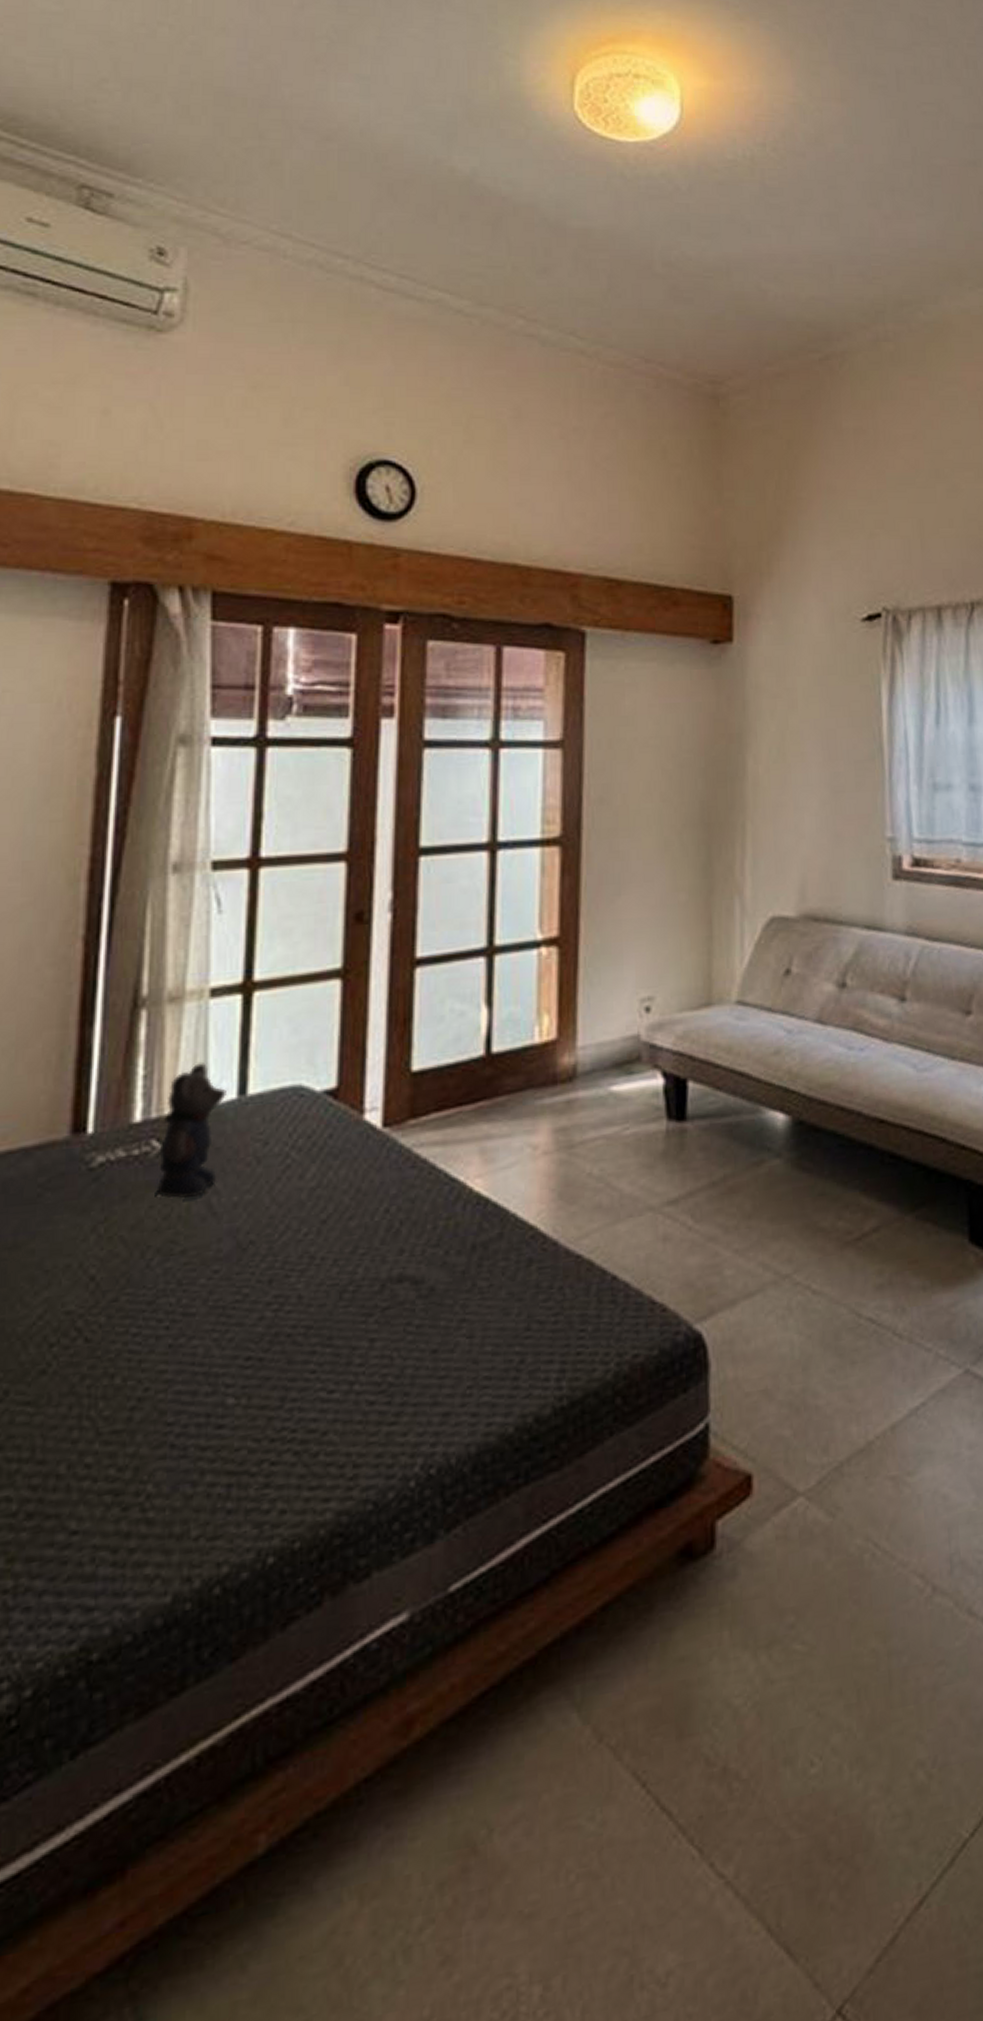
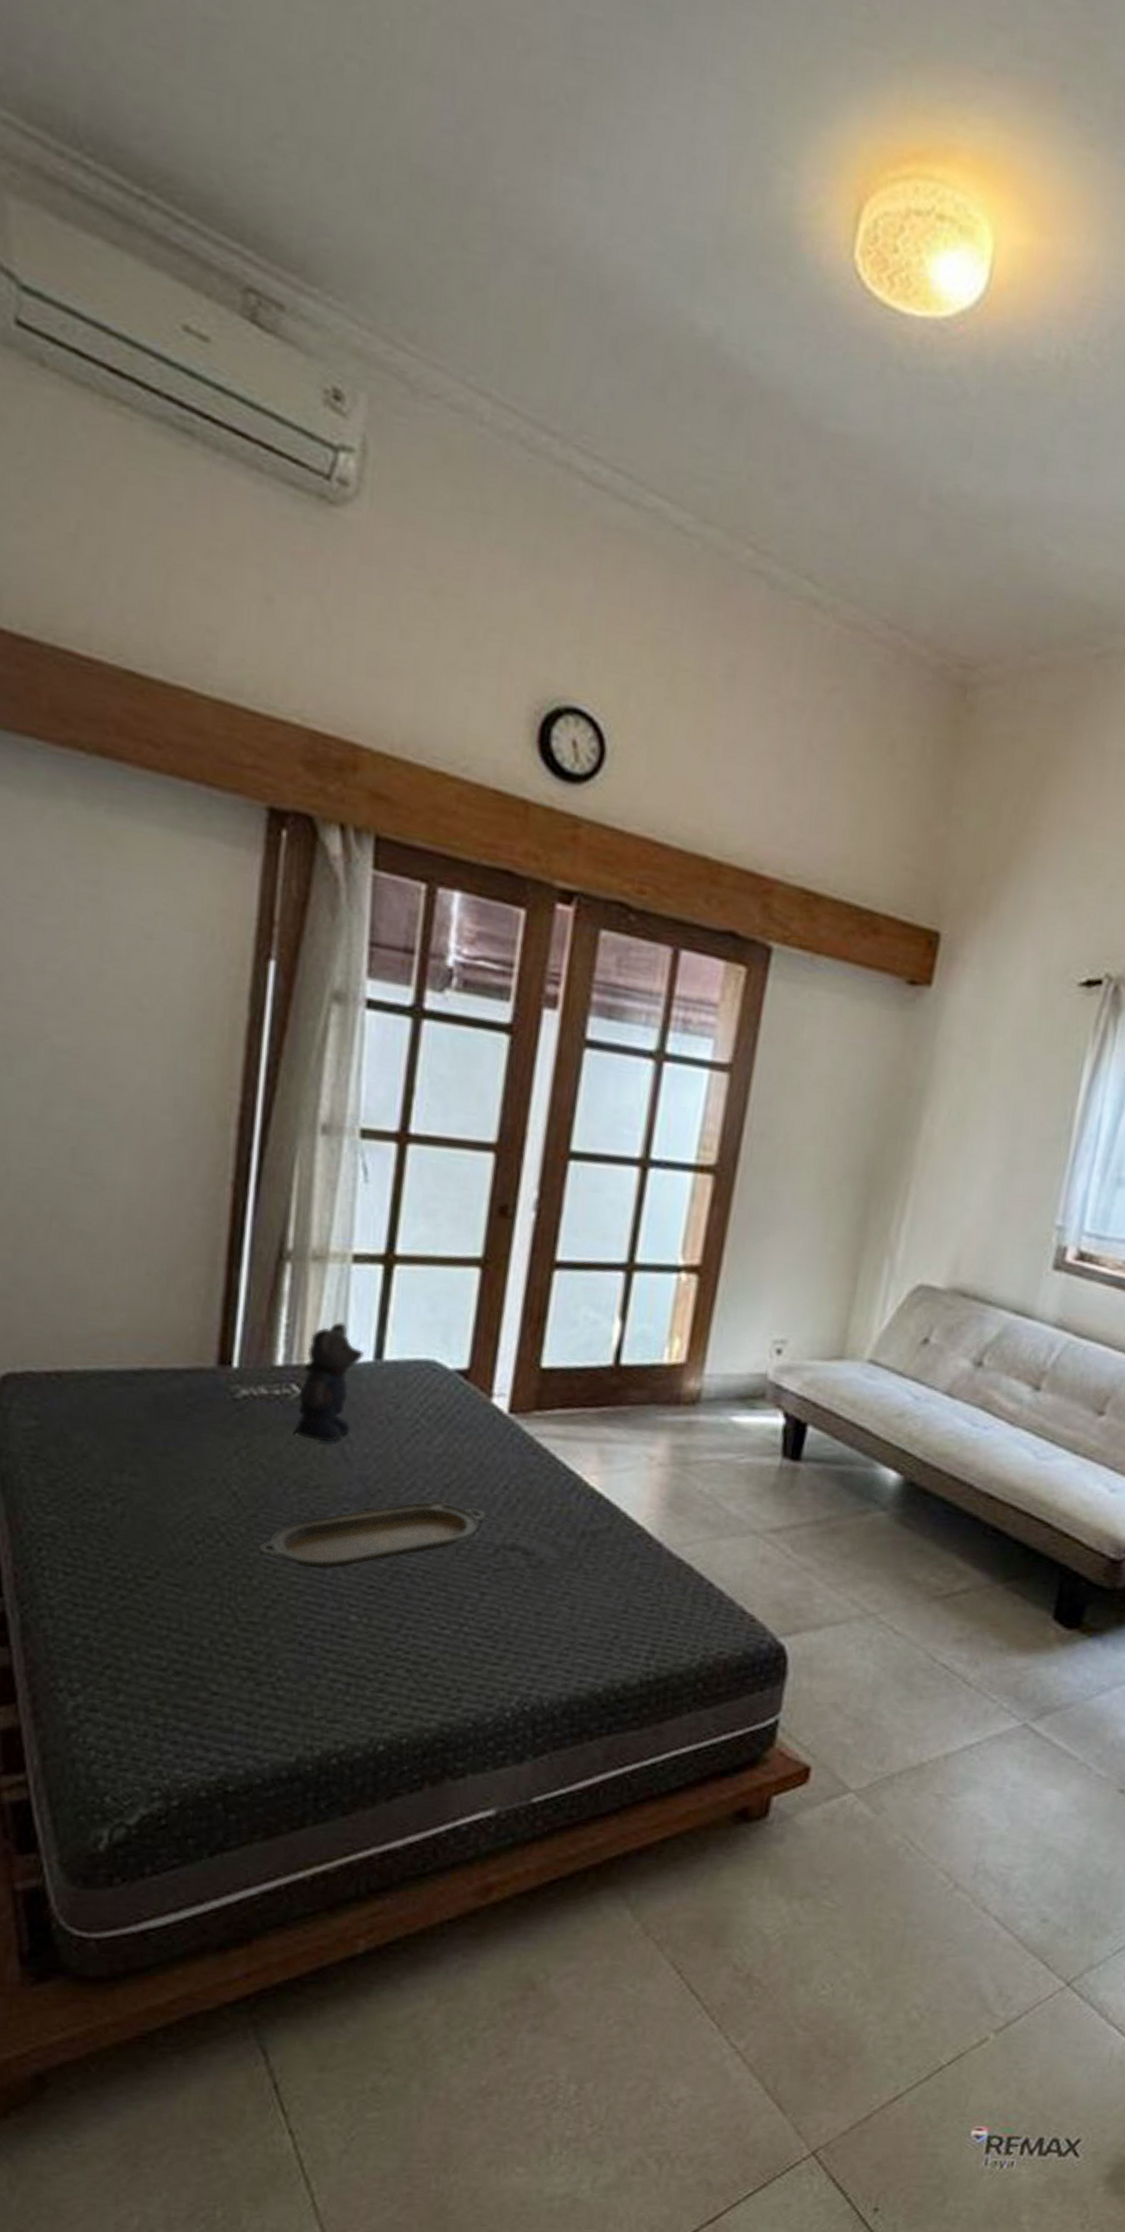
serving tray: none [120,1240,369,1350] -> present [258,1500,487,1569]

